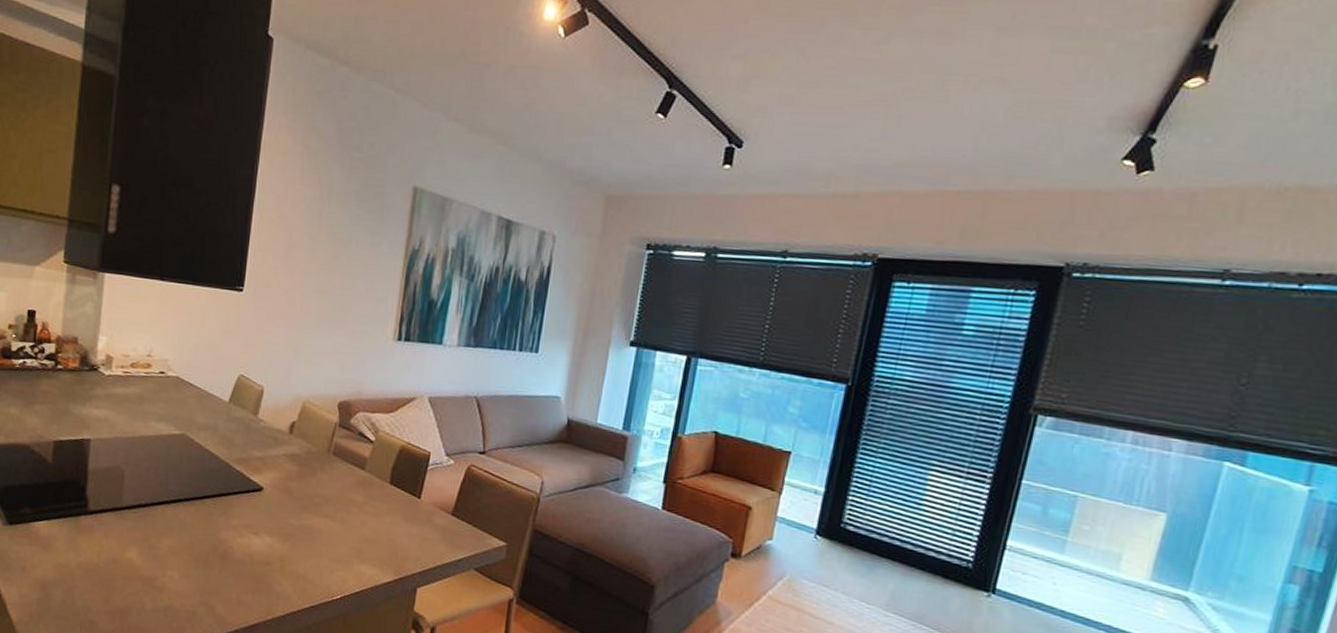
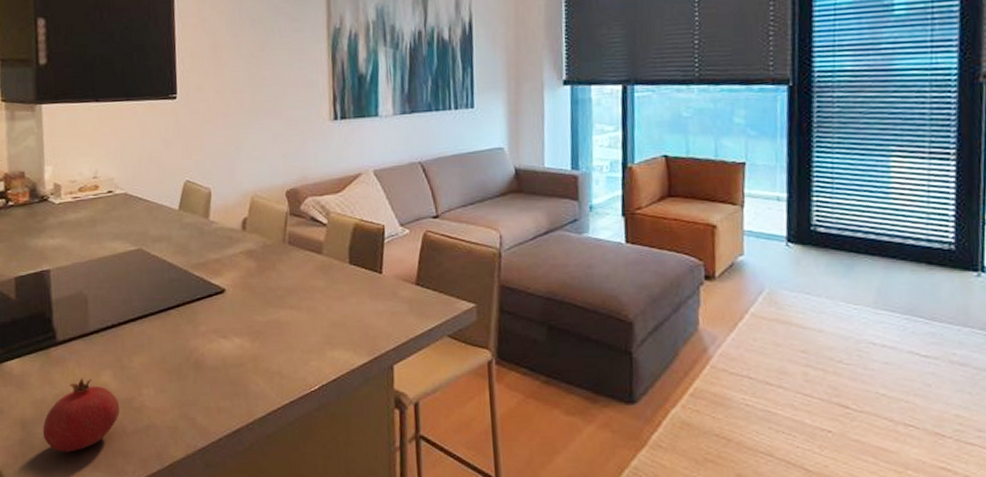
fruit: none [62,550,142,620] -> present [43,378,120,452]

